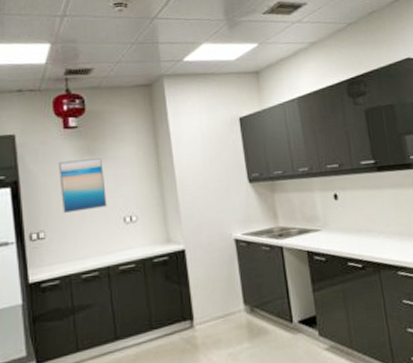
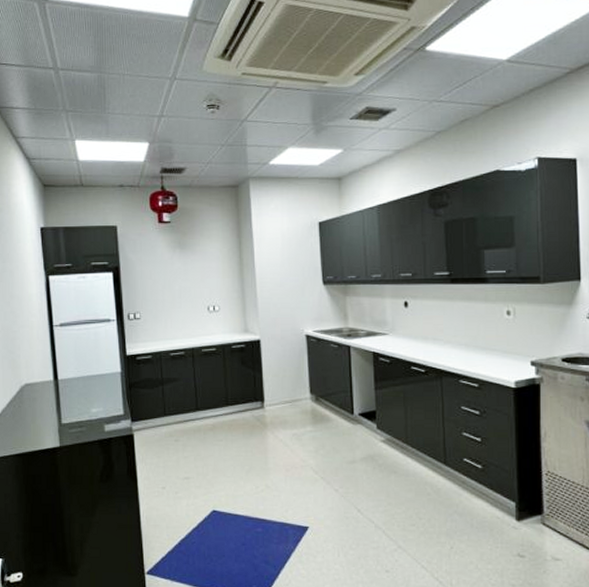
wall art: present [58,158,107,214] -> none [153,252,194,299]

